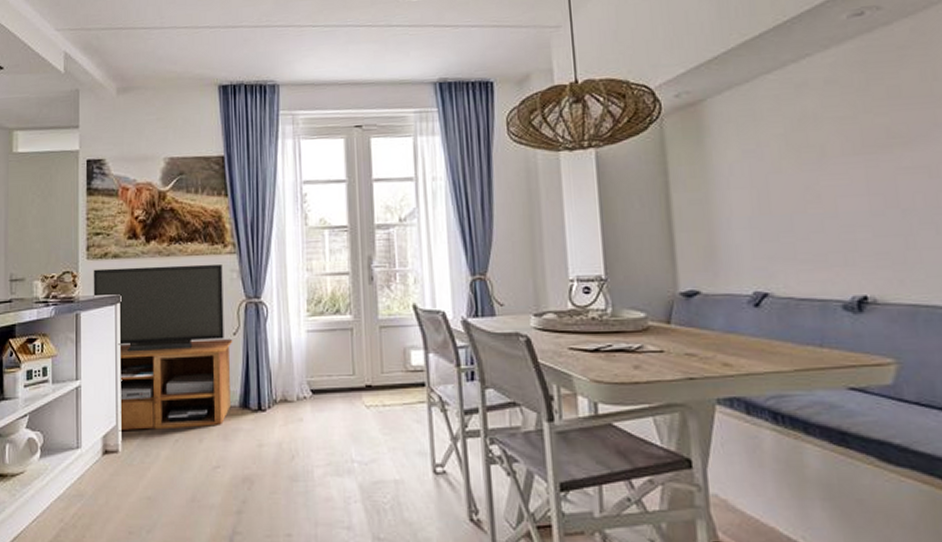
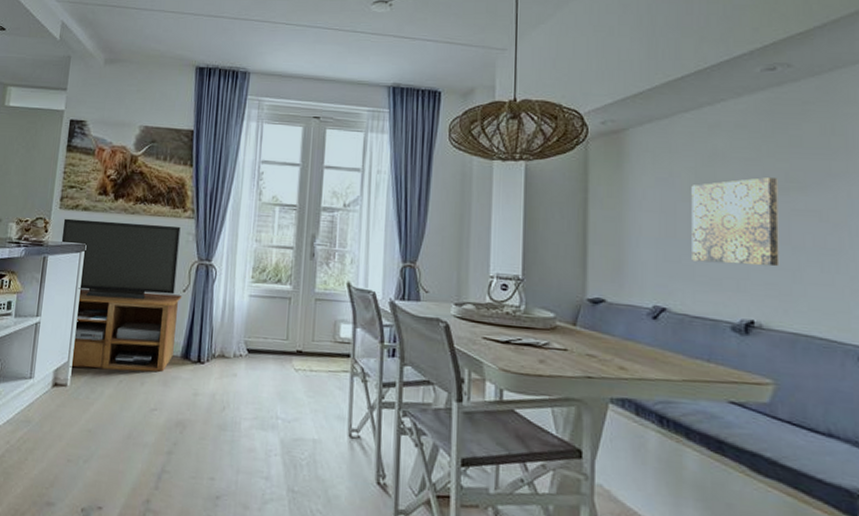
wall art: none [782,134,890,238] -> present [691,176,780,267]

